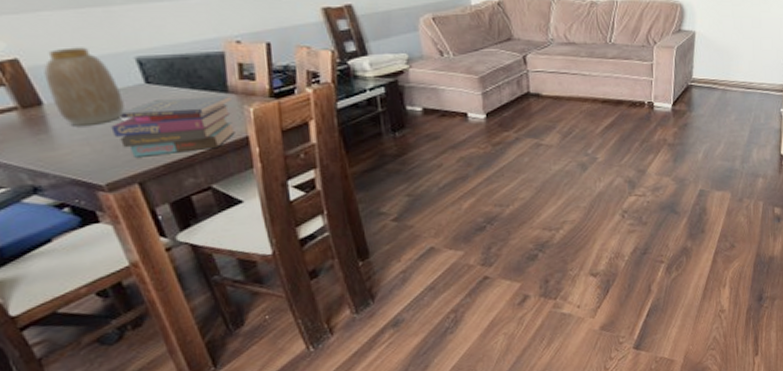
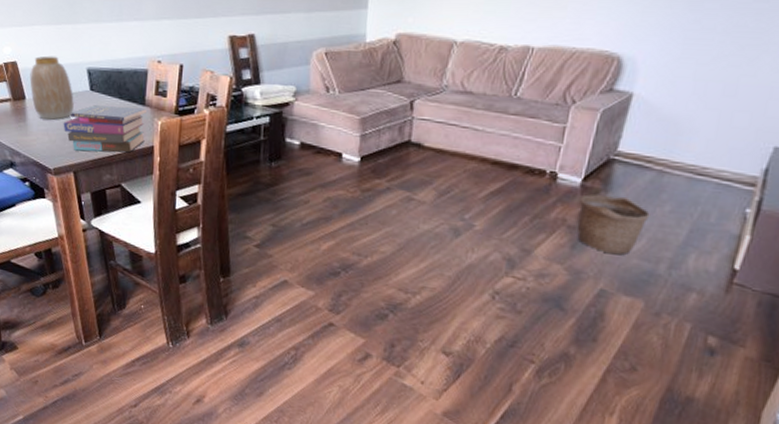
basket: none [674,114,723,161] -> present [577,194,650,255]

